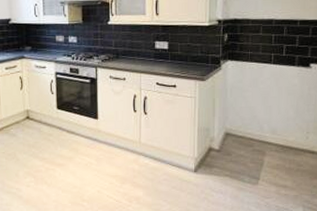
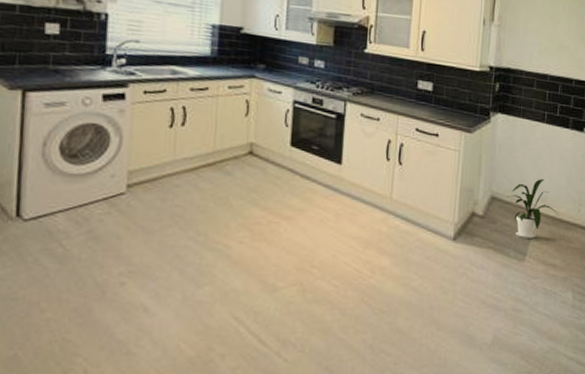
house plant: none [239,114,288,166] -> present [507,179,559,239]

